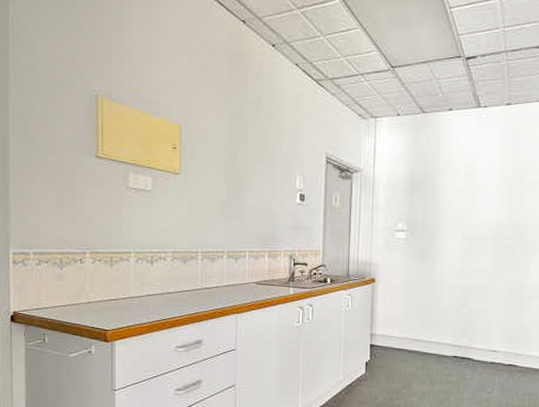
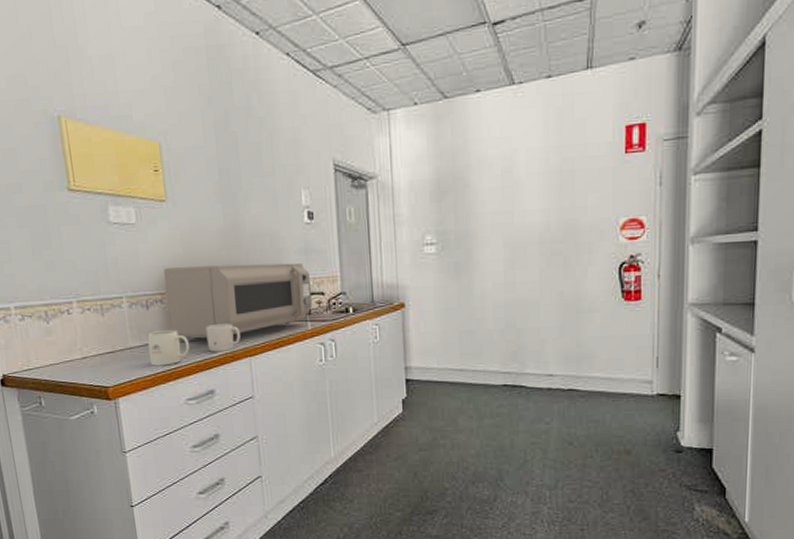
mug: none [148,284,185,316] -> present [147,330,190,366]
microwave: none [169,231,296,296] -> present [164,263,312,342]
mug: none [201,283,230,307] -> present [205,324,241,352]

